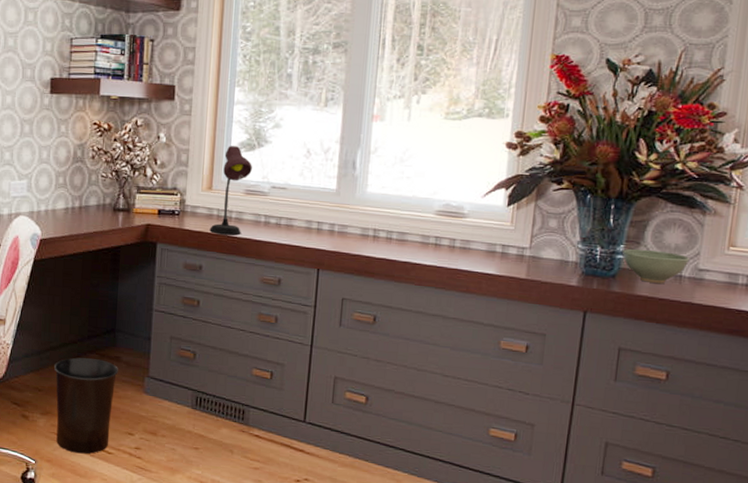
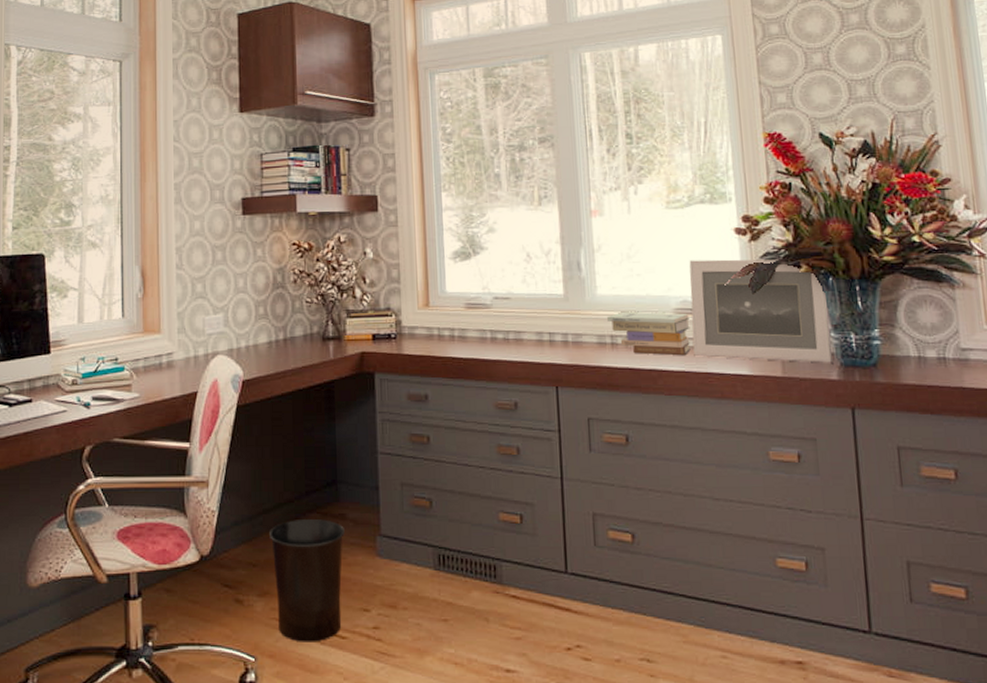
desk lamp: present [209,146,252,237] -> none [431,256,470,358]
books: none [373,209,449,252] -> present [607,311,691,355]
picture frame: none [447,168,581,271] -> present [689,259,834,363]
bowl: present [623,248,690,283] -> none [878,332,950,369]

